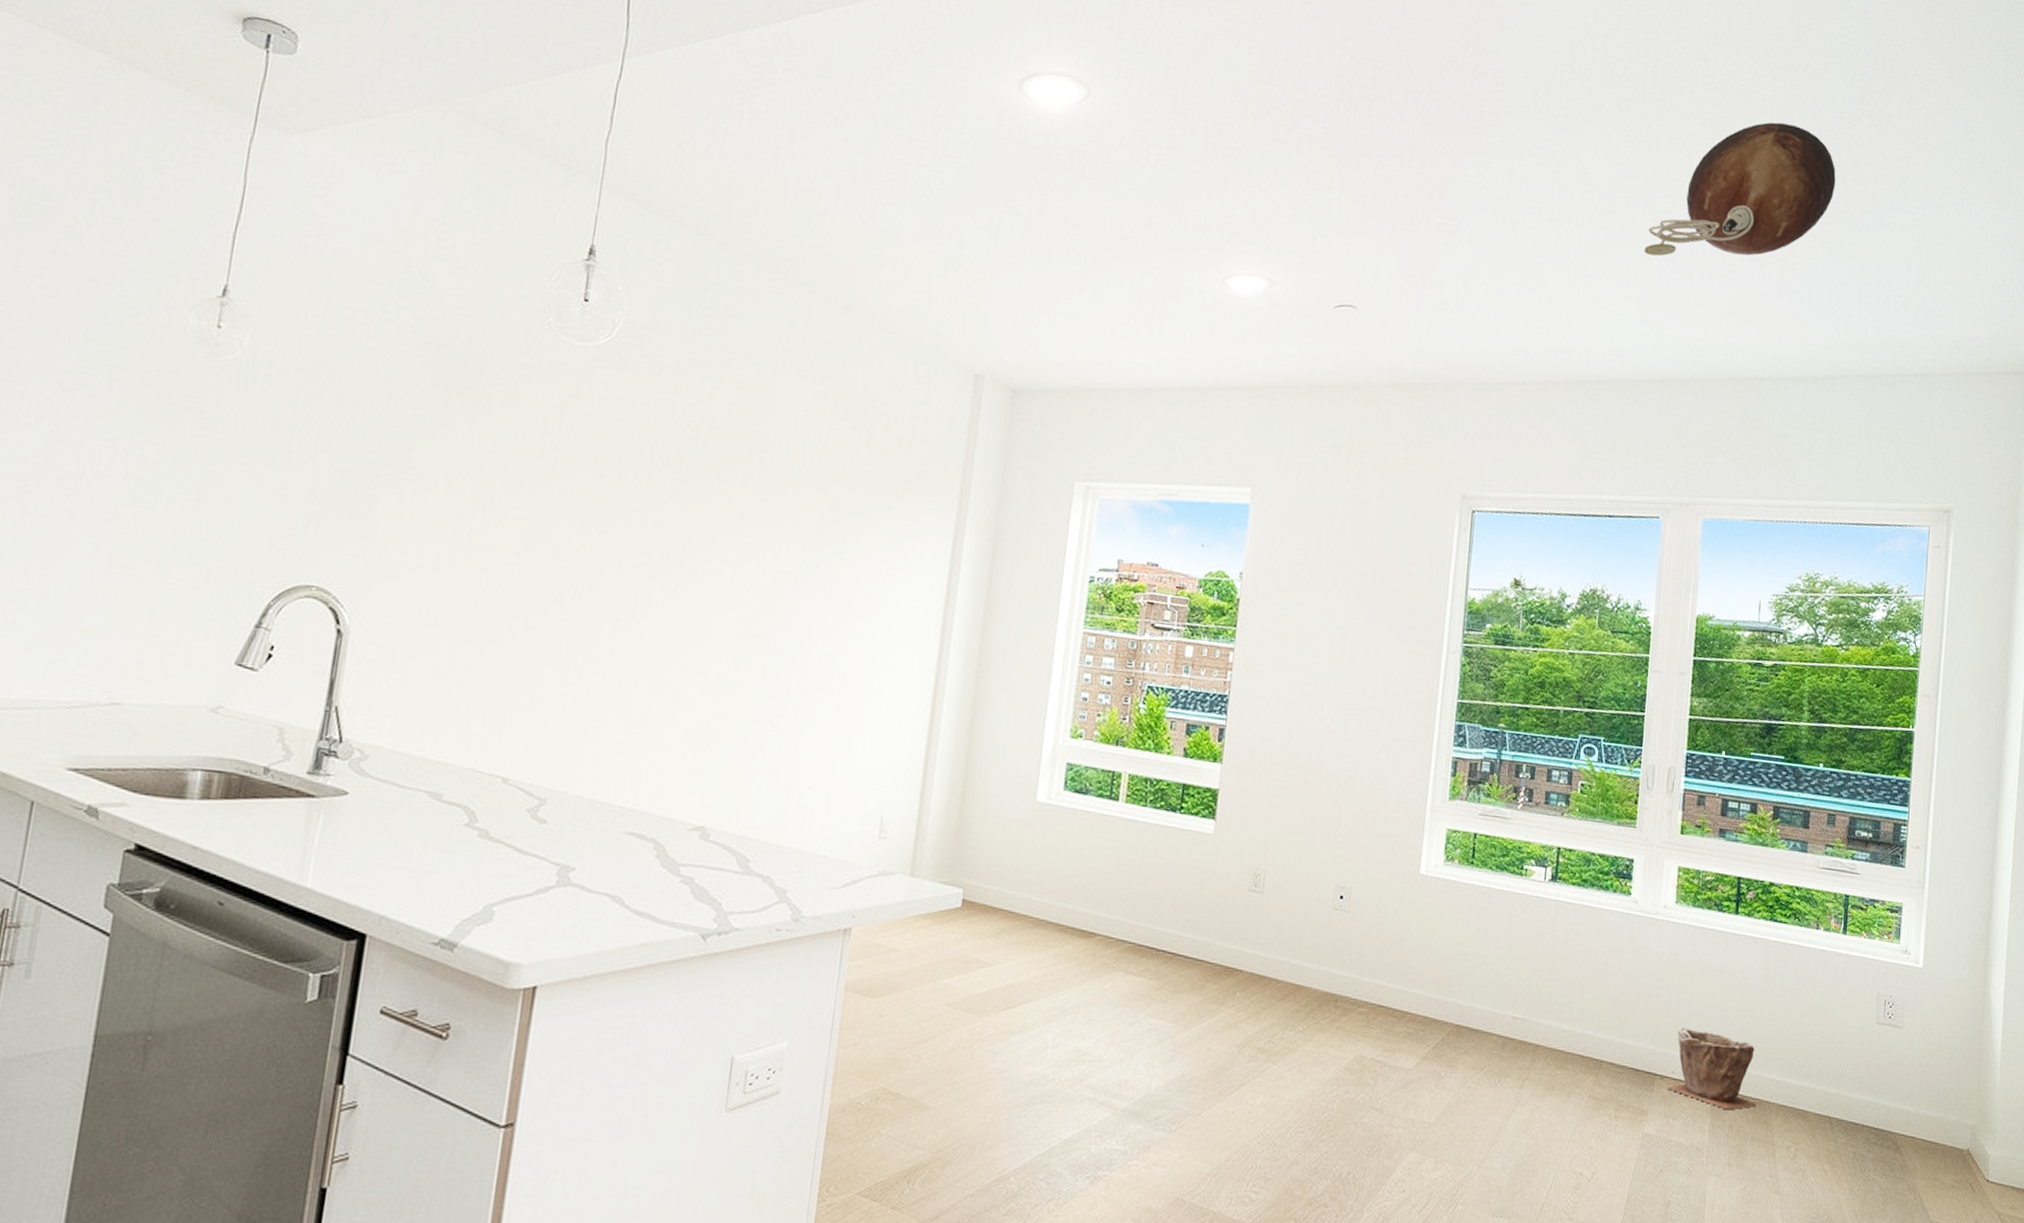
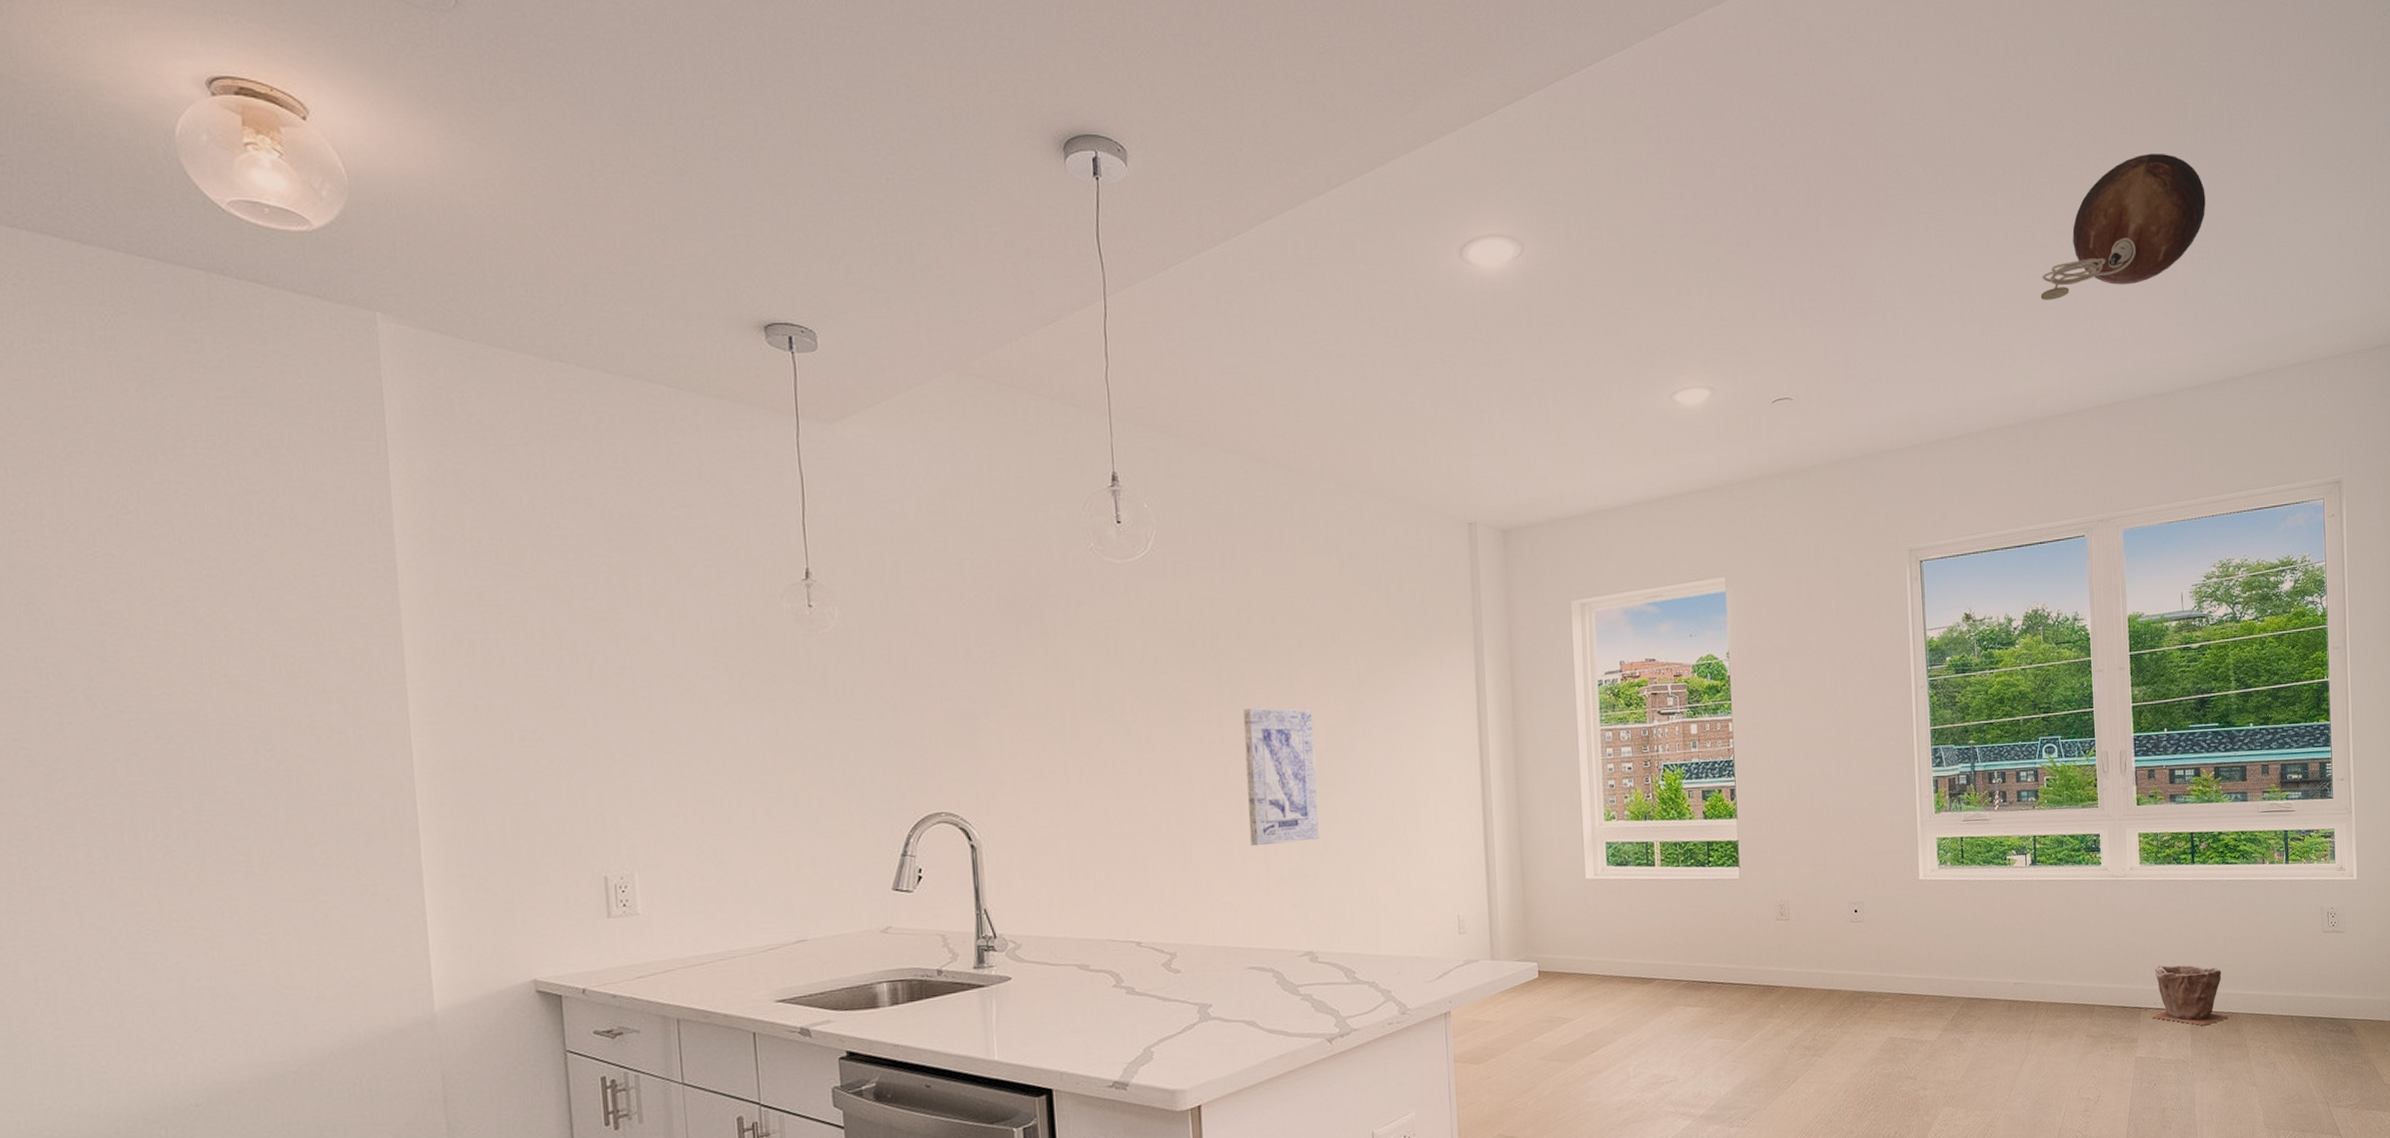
wall art: none [658,533,760,697] -> present [1242,708,1319,846]

